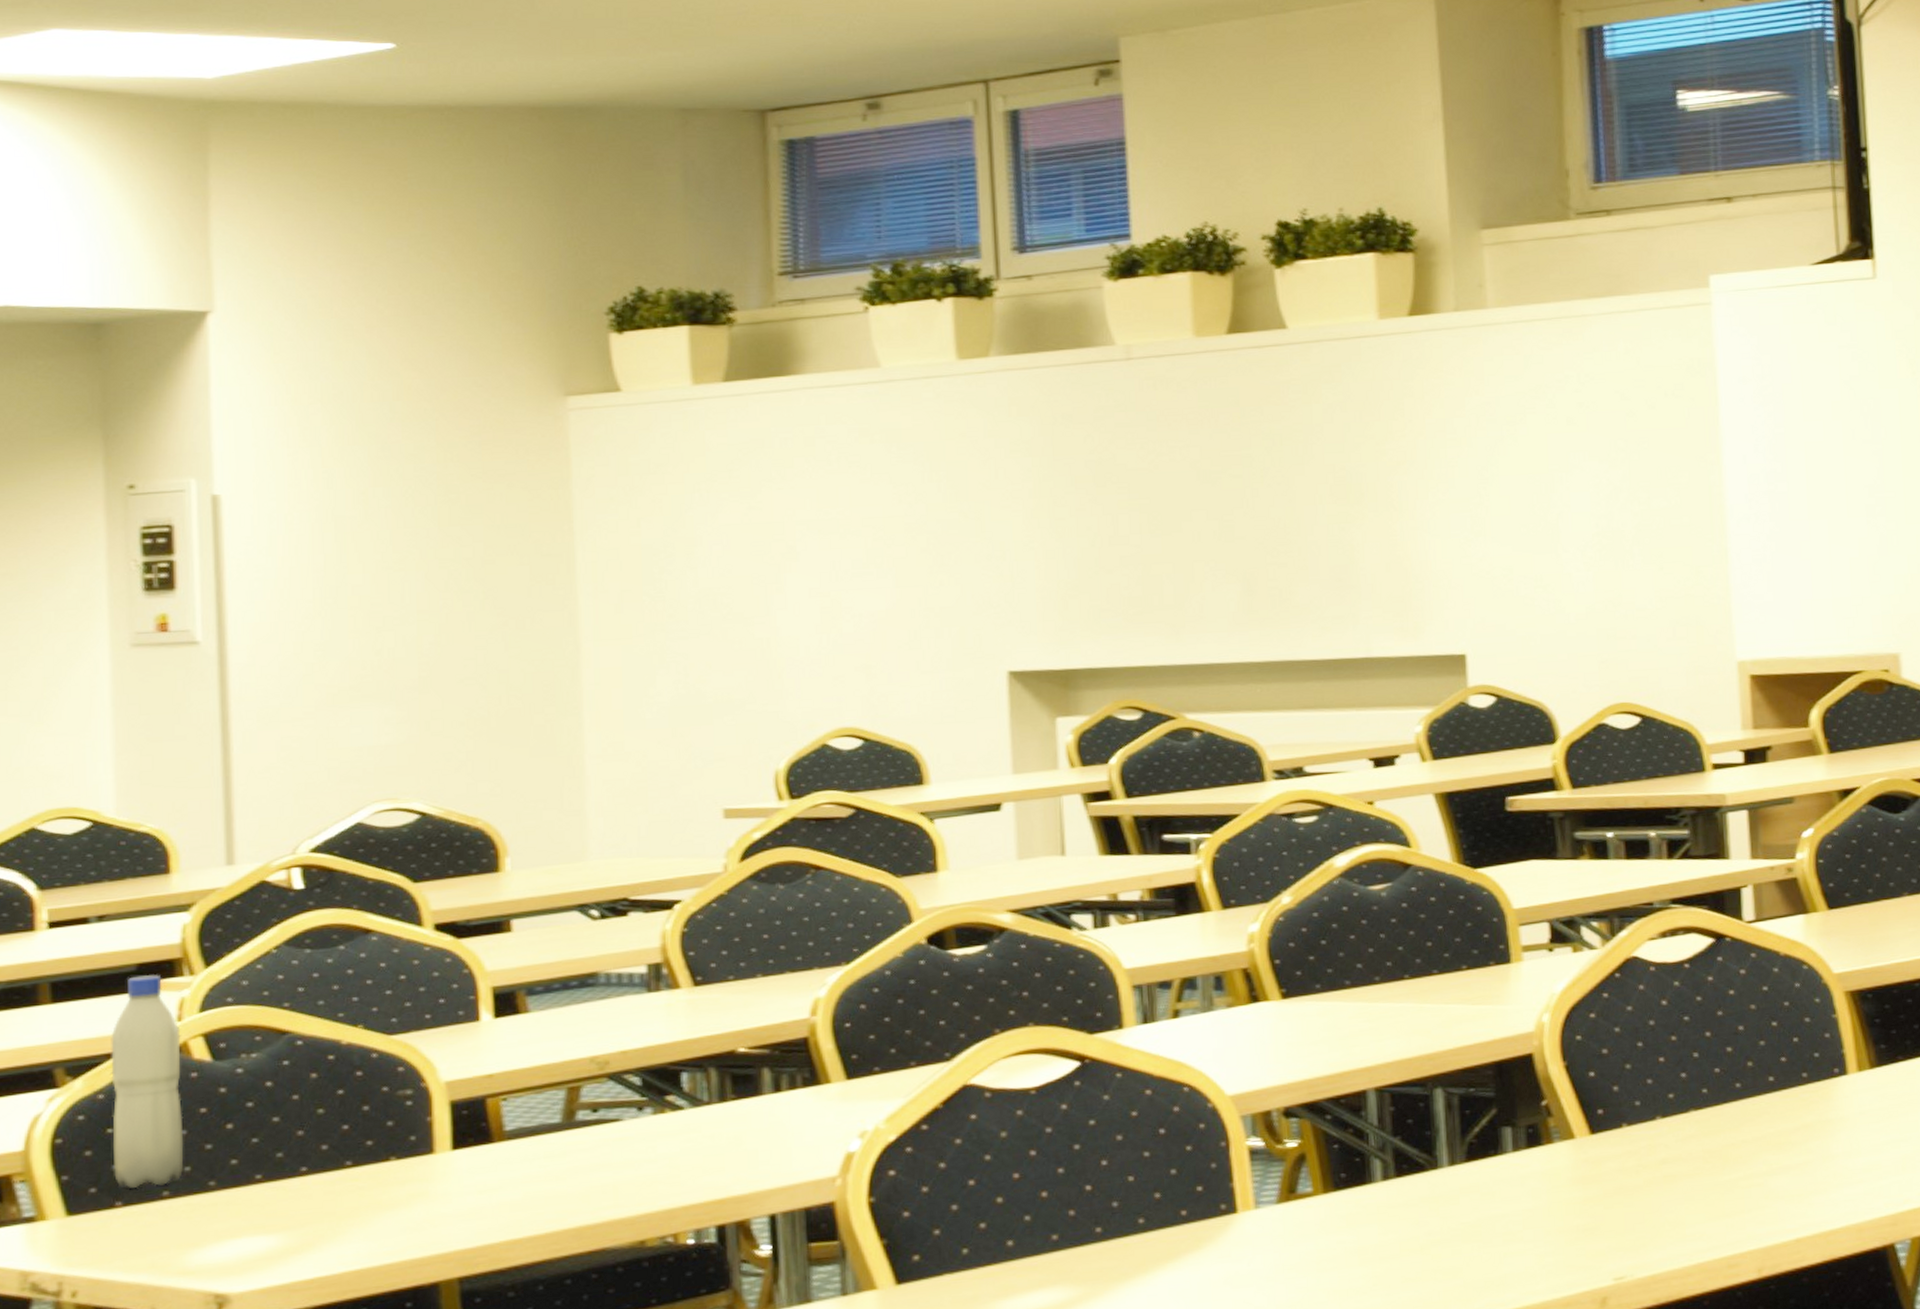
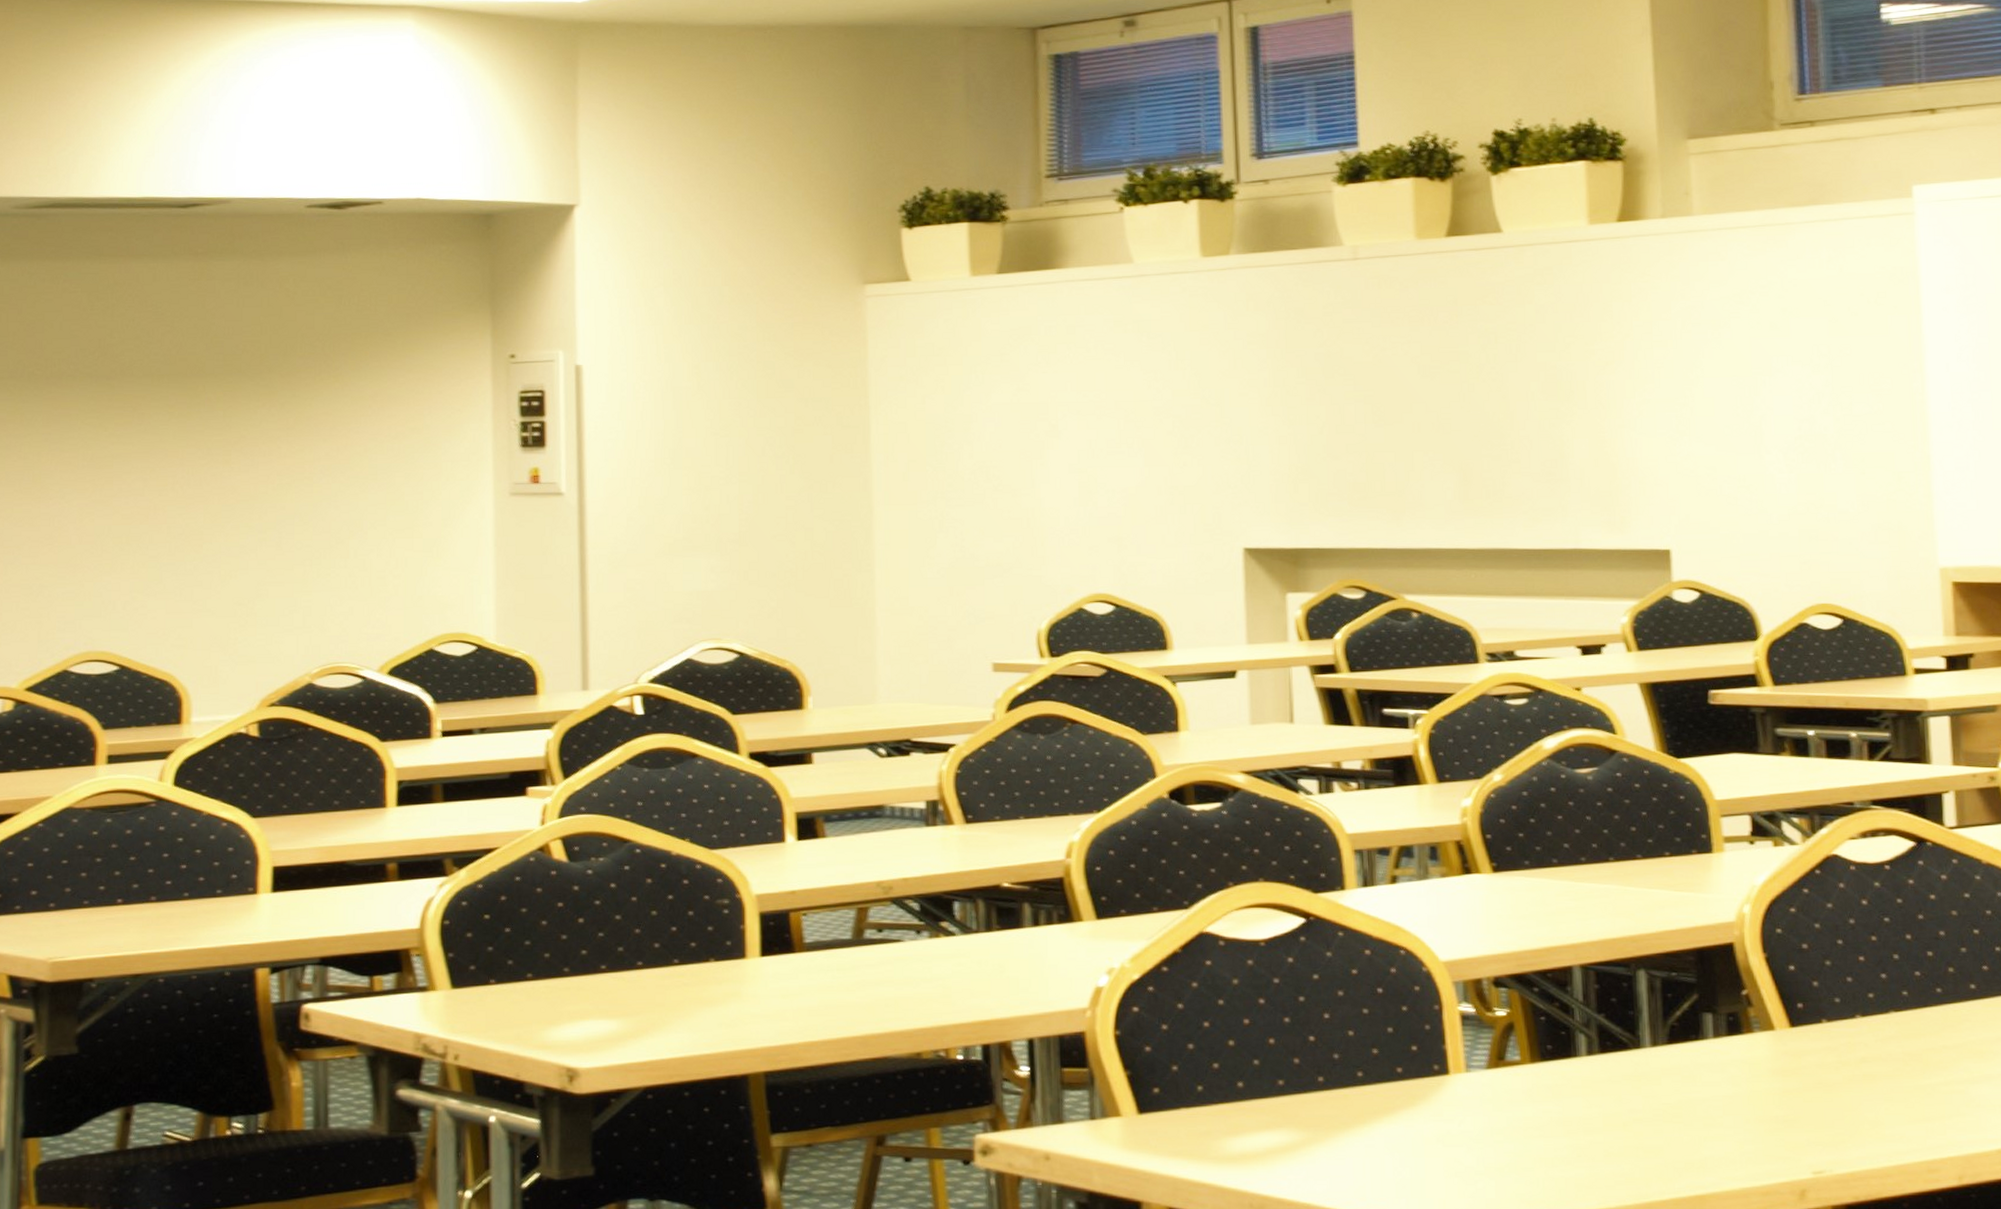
water bottle: present [111,975,184,1189] -> none [488,783,545,969]

